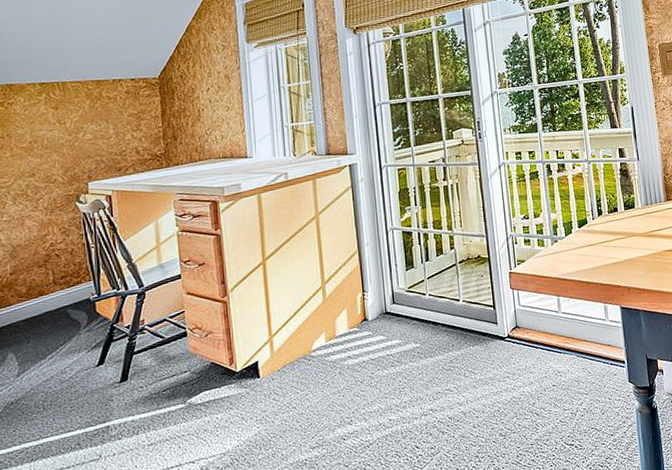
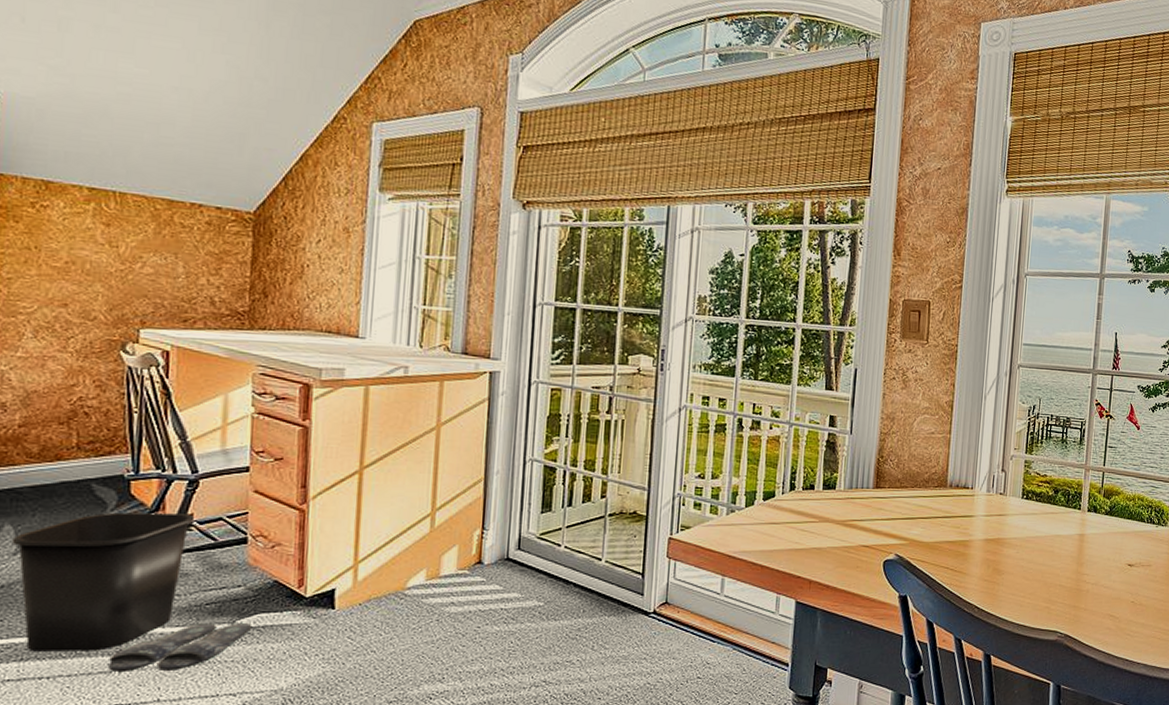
waste bin: none [14,320,146,453] -> present [11,512,195,652]
slippers: none [96,401,200,459] -> present [109,624,253,671]

